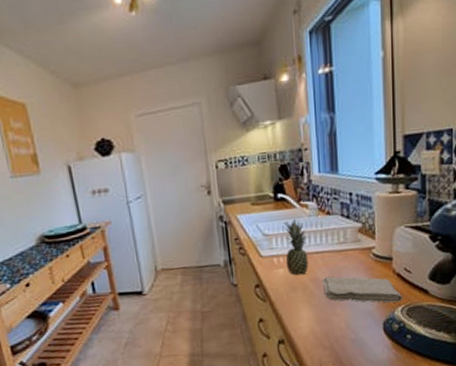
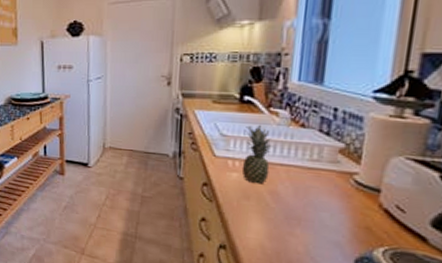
washcloth: present [322,276,403,303] -> none [282,193,389,242]

